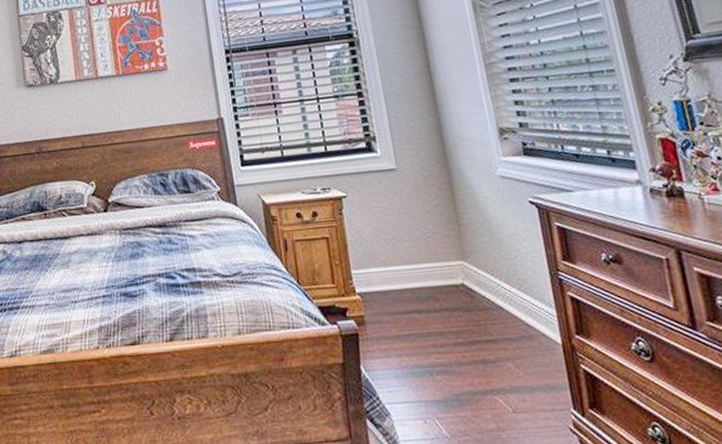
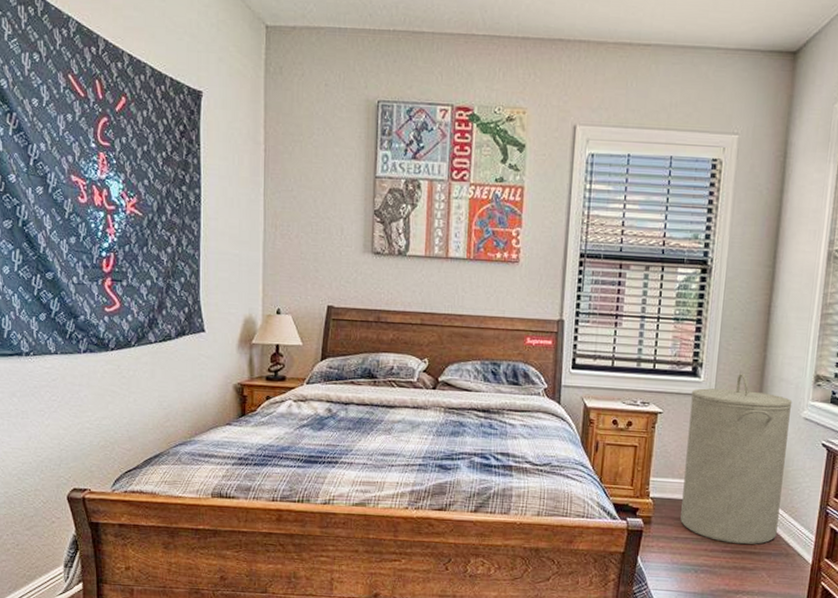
laundry hamper: none [371,139,511,334] -> present [680,372,793,545]

